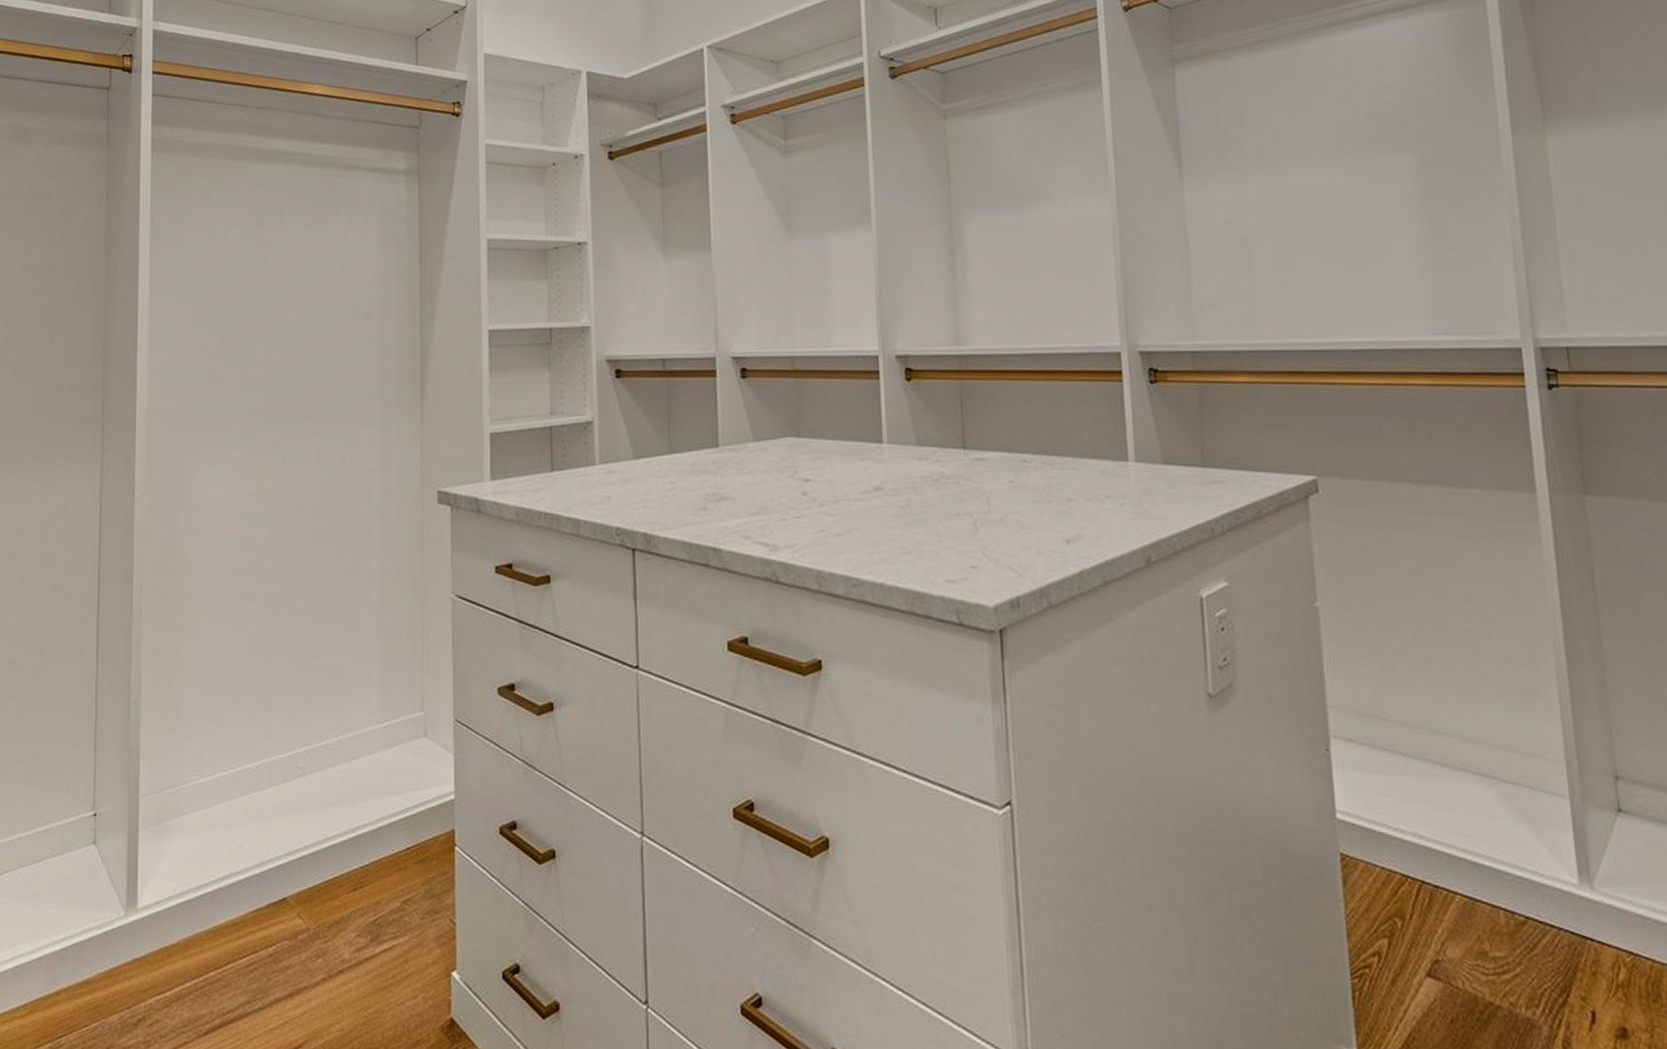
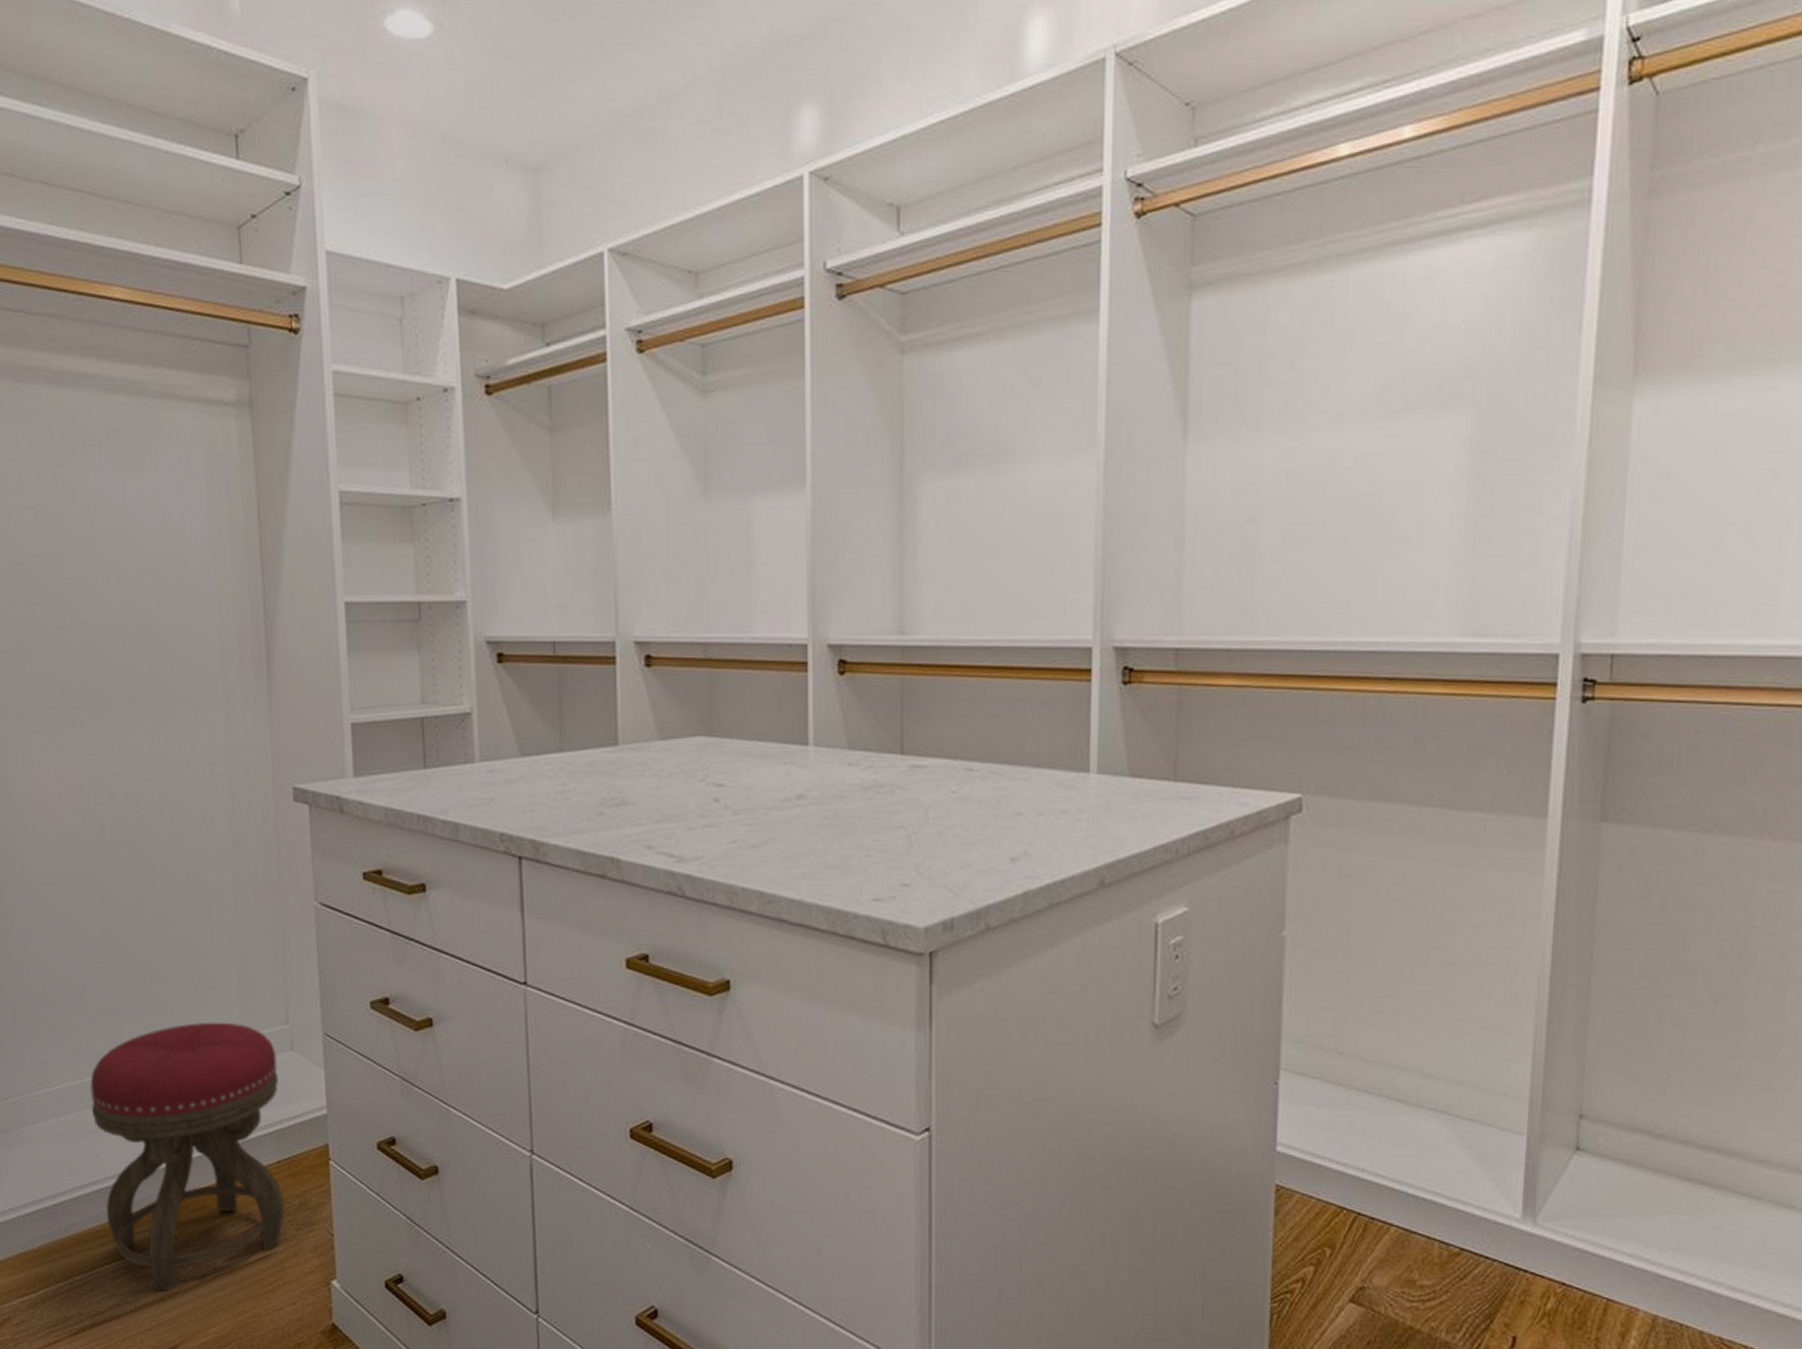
stool: none [239,710,412,987] -> present [90,1022,286,1291]

